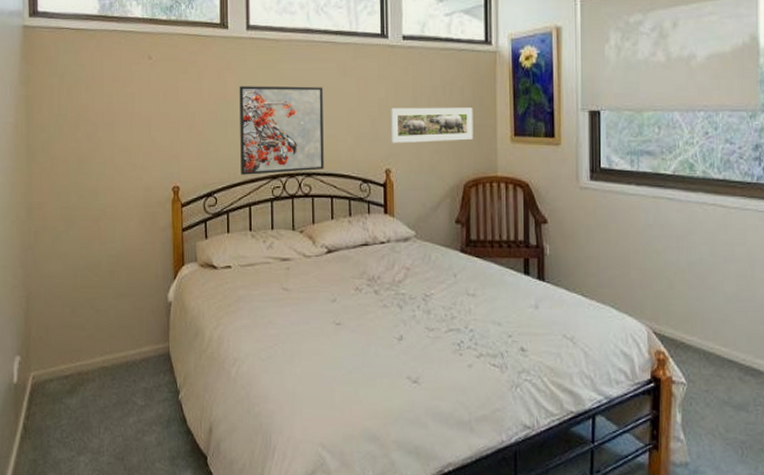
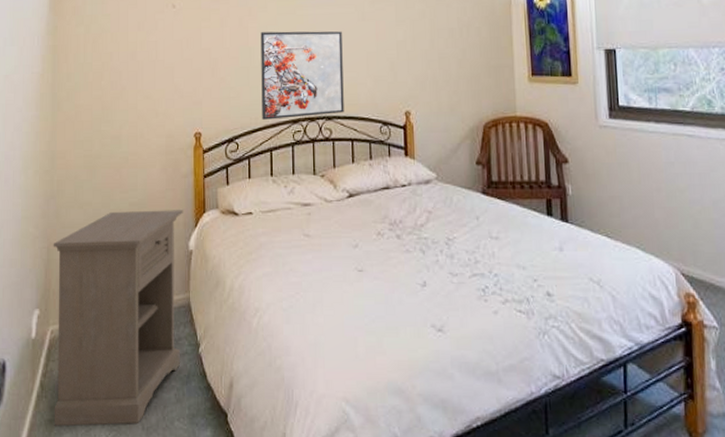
nightstand: none [32,262,162,466] -> present [53,210,183,427]
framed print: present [390,107,474,144] -> none [408,48,492,86]

